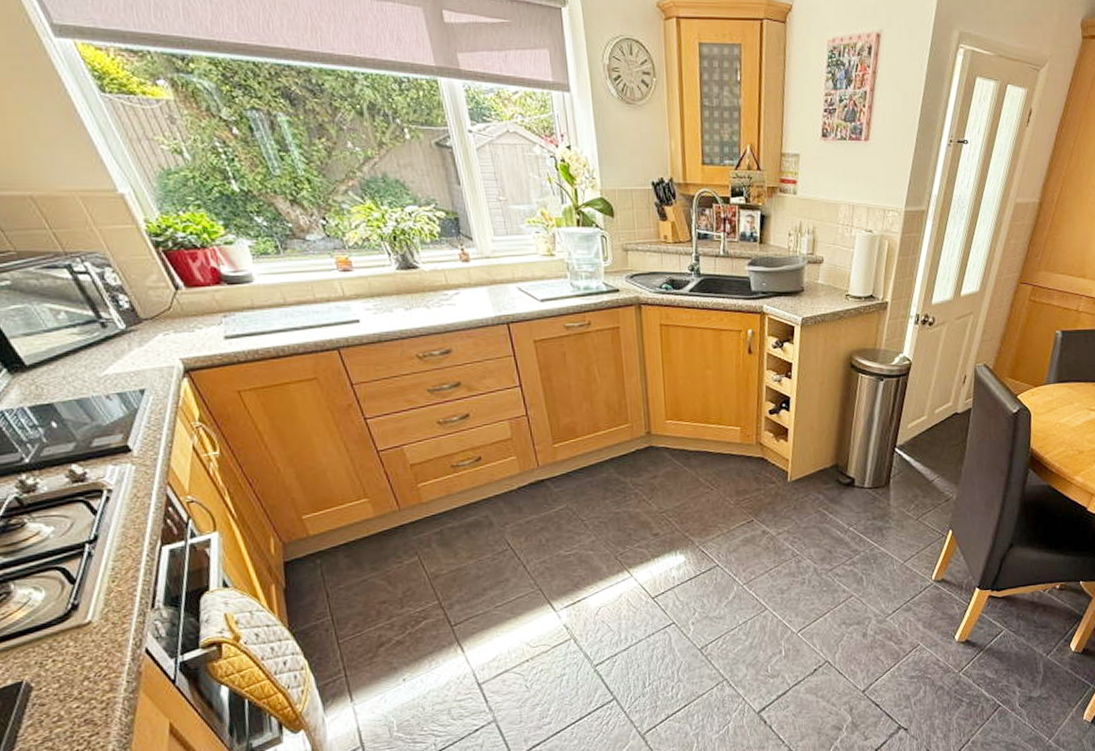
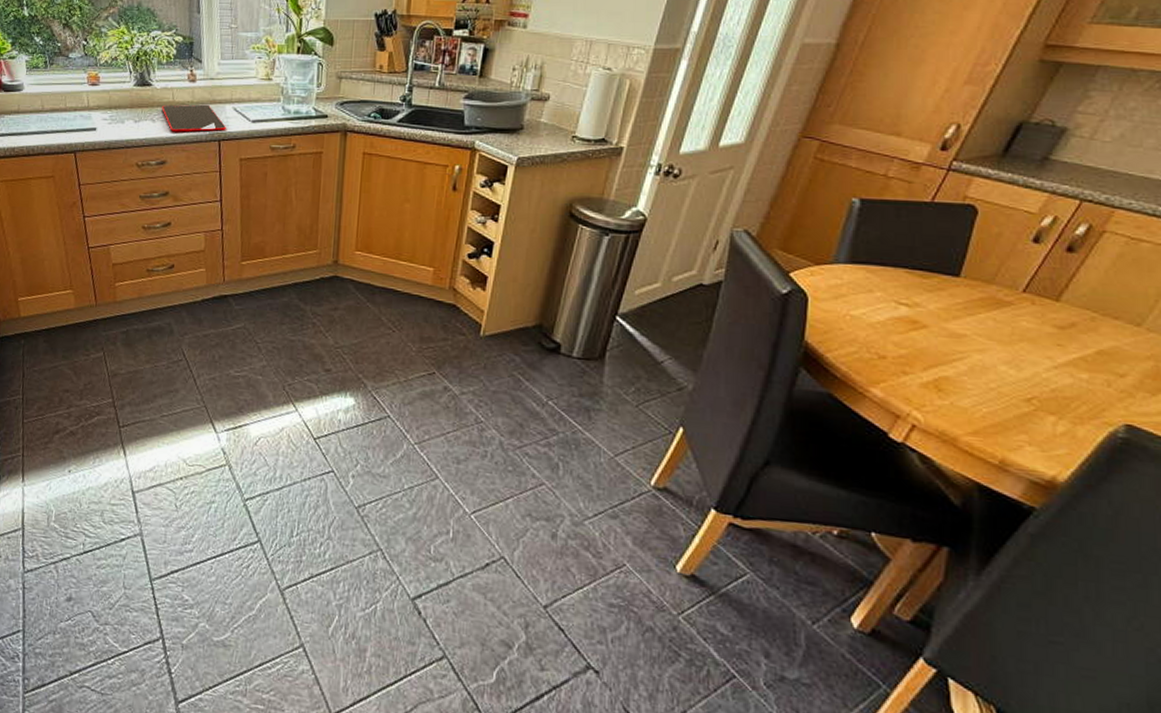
cutting board: none [435,285,513,318] -> present [162,104,226,133]

